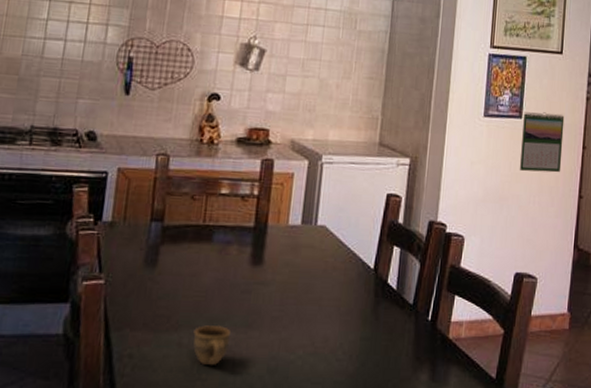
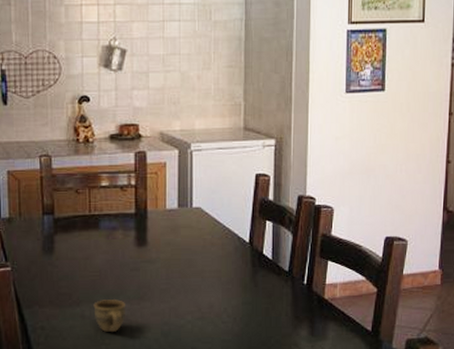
calendar: present [519,112,565,173] -> none [384,82,429,143]

